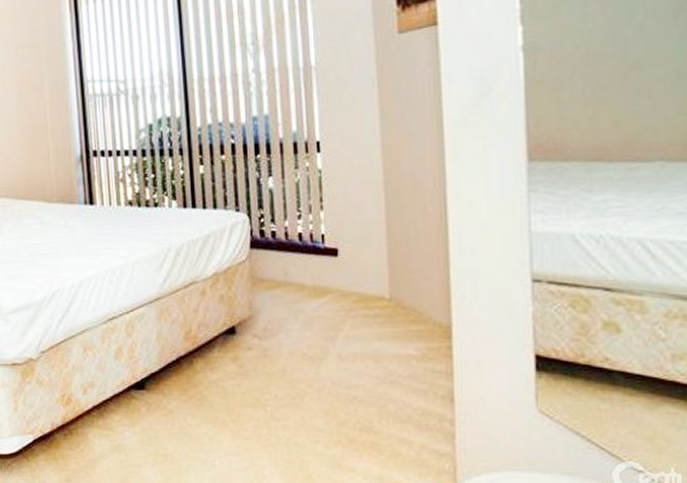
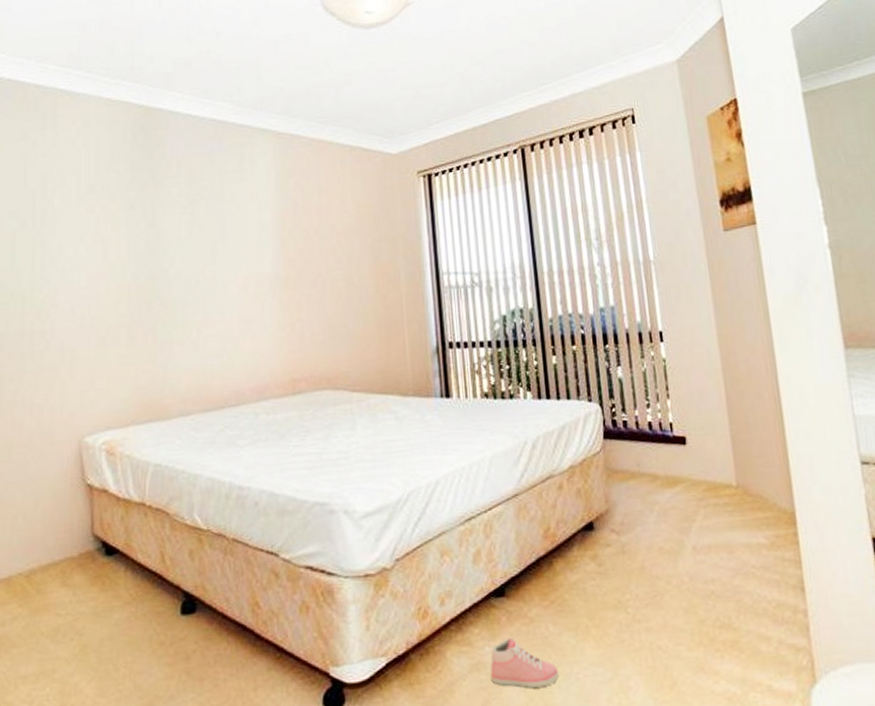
sneaker: none [129,425,195,470] -> present [490,637,559,688]

